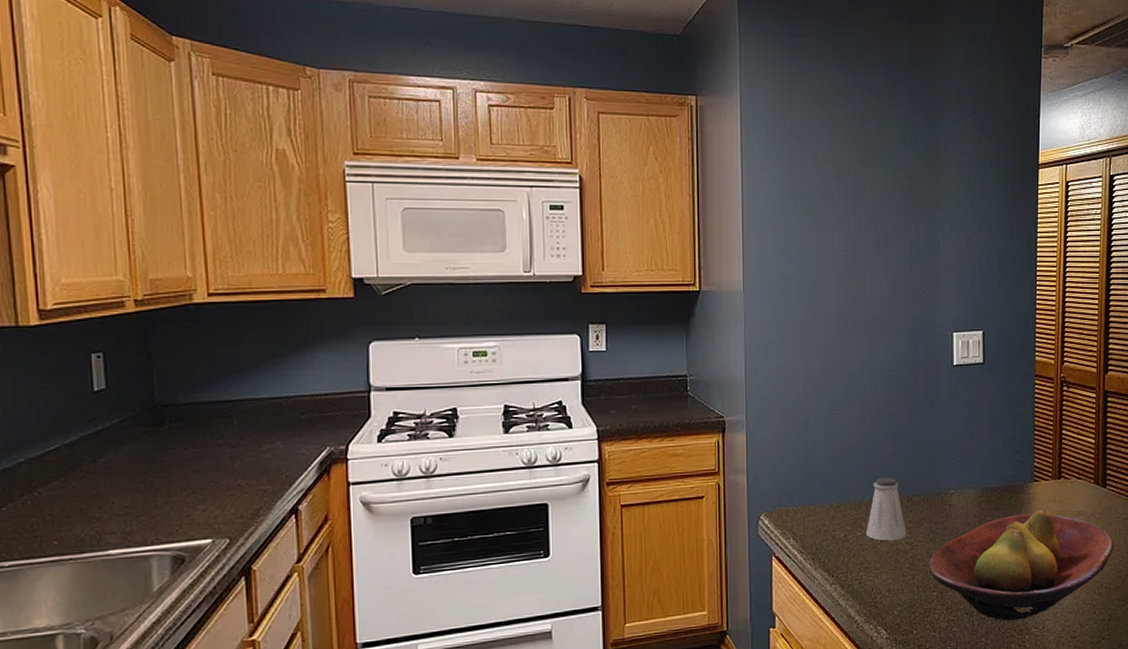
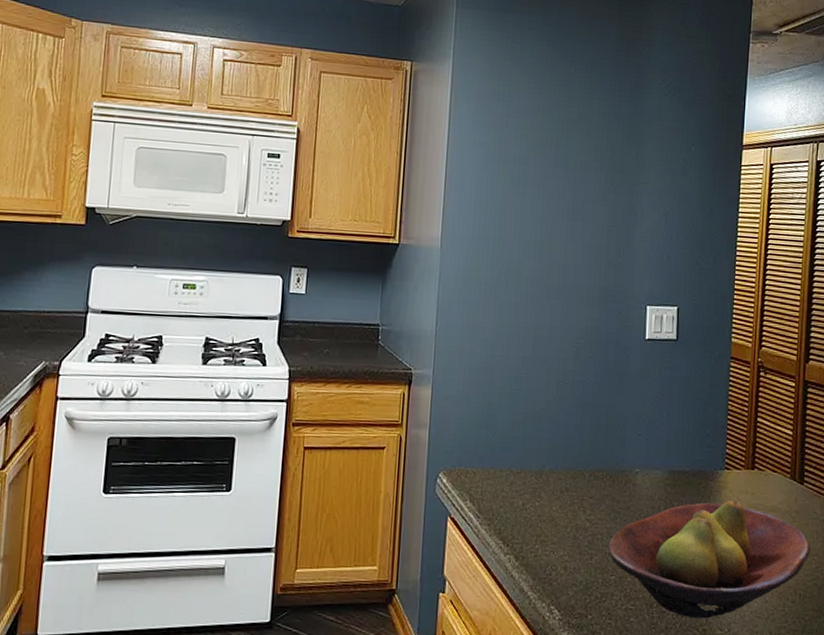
saltshaker: present [865,477,907,541] -> none [544,447,587,516]

